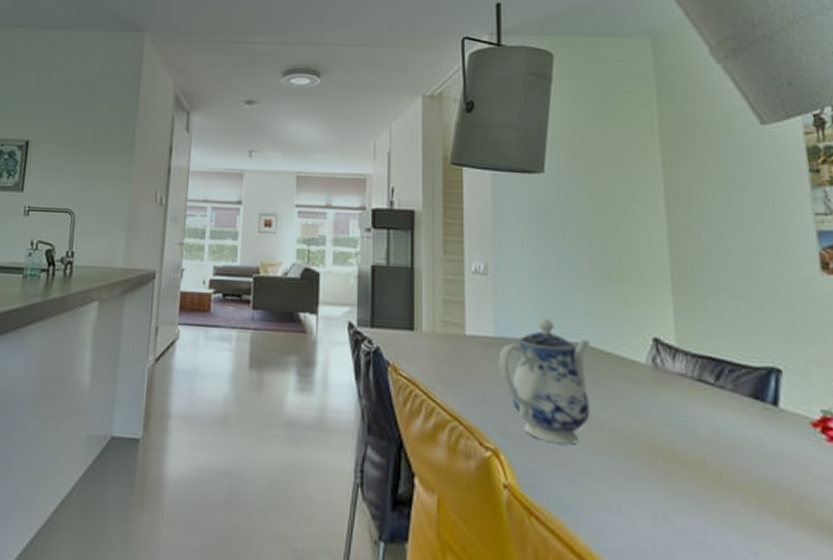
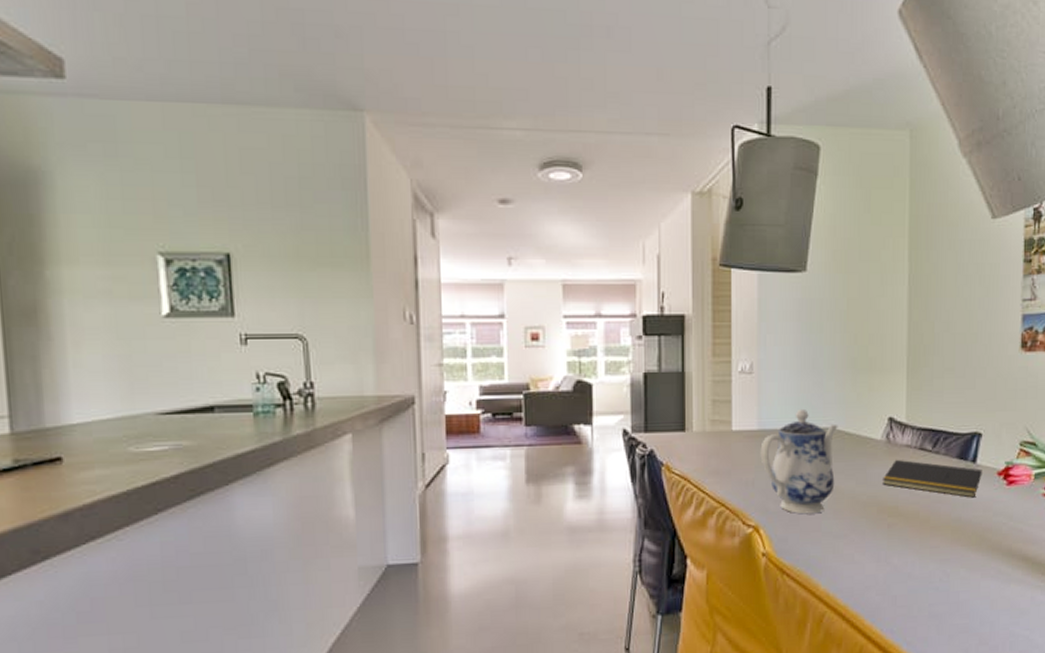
notepad: none [652,389,790,452] -> present [883,459,982,498]

